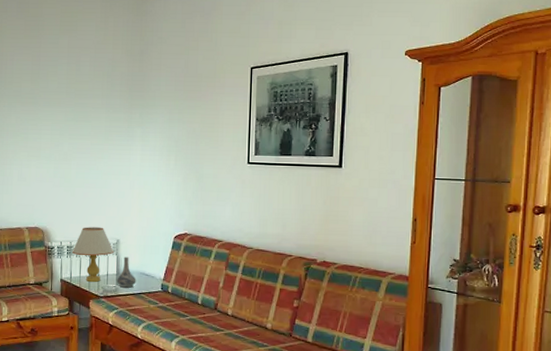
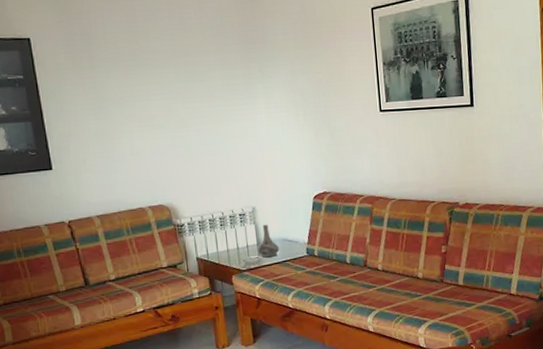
table lamp: present [71,227,115,283] -> none [204,196,252,257]

